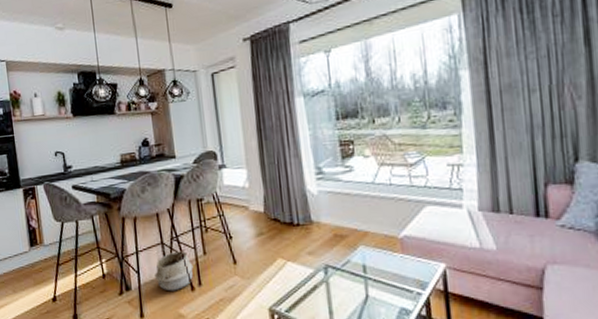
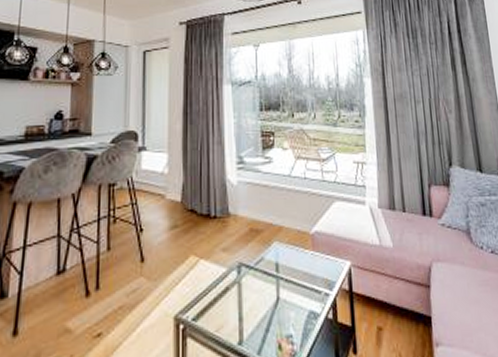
woven basket: present [154,249,193,291] -> none [41,243,93,298]

